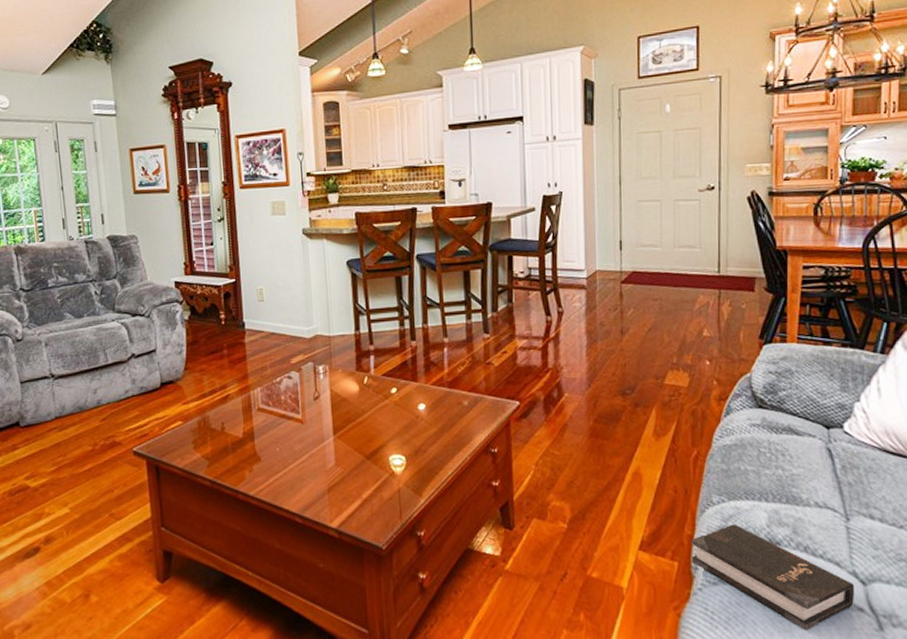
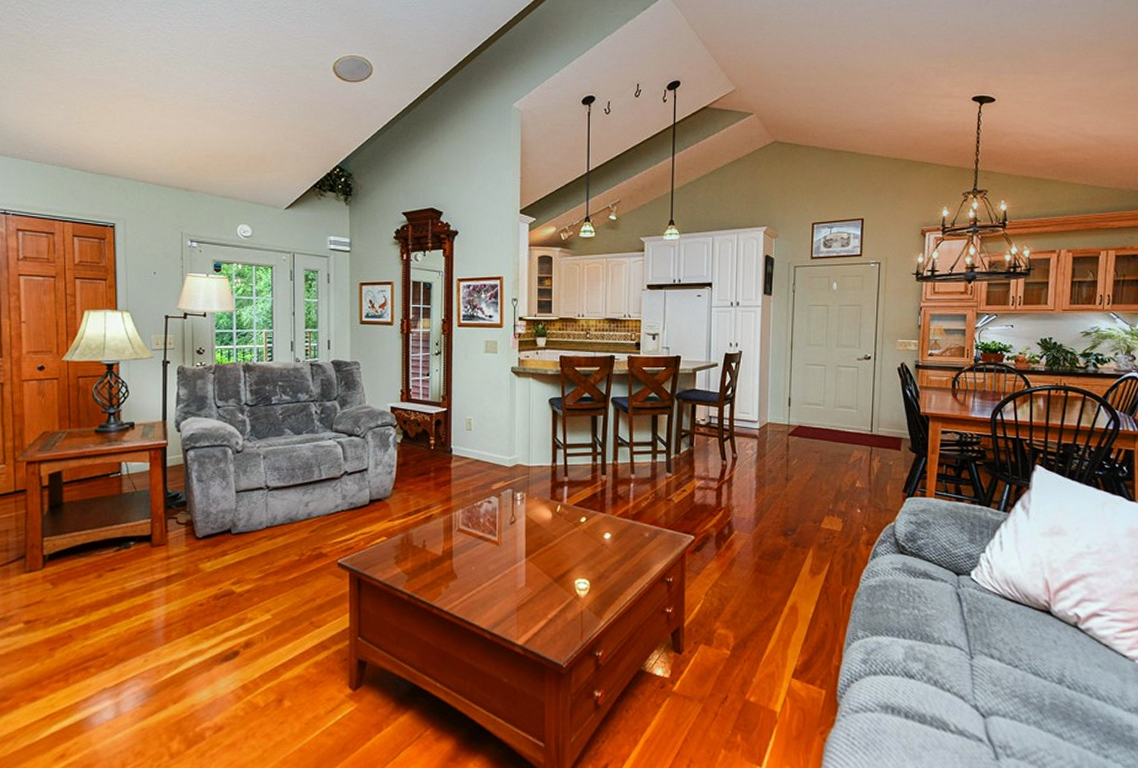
hardback book: present [691,524,855,631] -> none [837,657,976,758]

